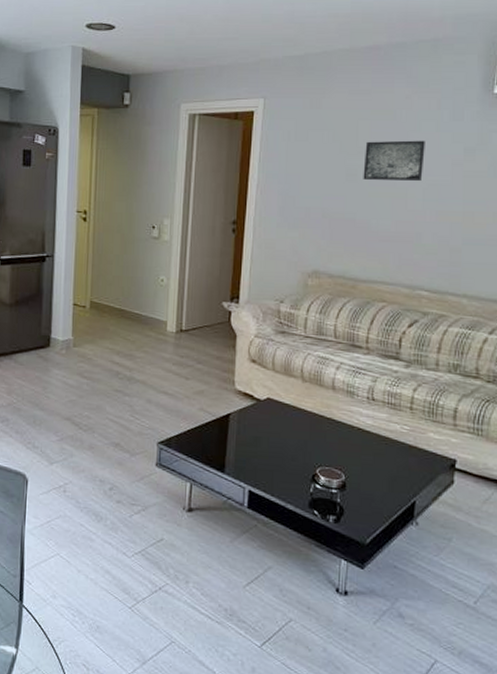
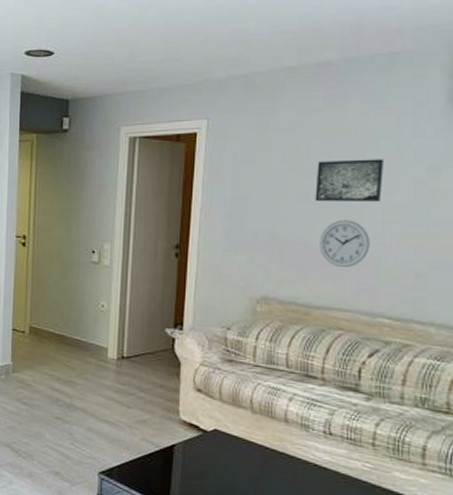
wall clock: none [366,198,412,243] -> present [319,220,370,267]

